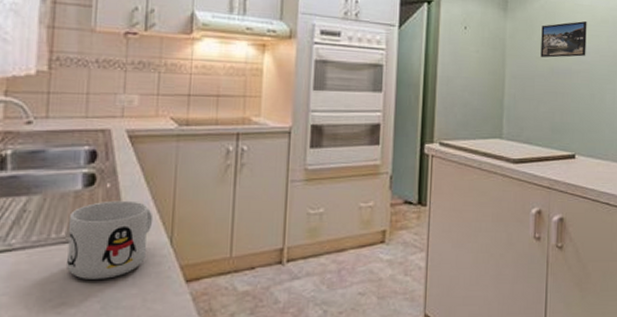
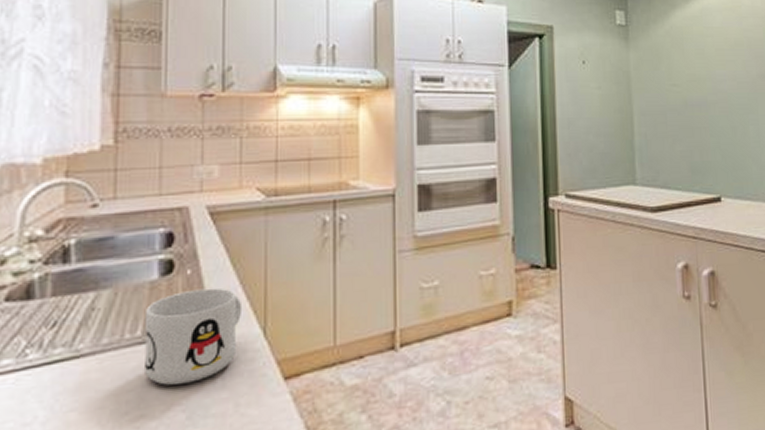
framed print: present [540,21,587,58] -> none [669,46,722,89]

